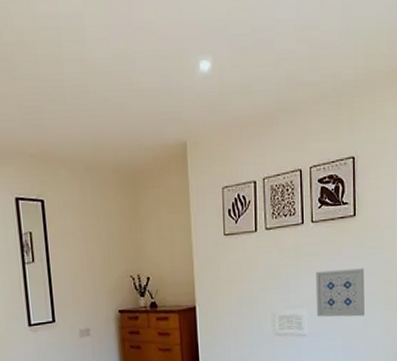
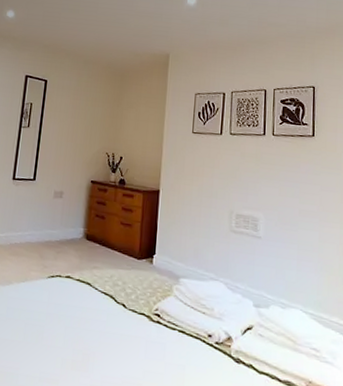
wall art: present [316,268,366,317] -> none [272,179,322,231]

